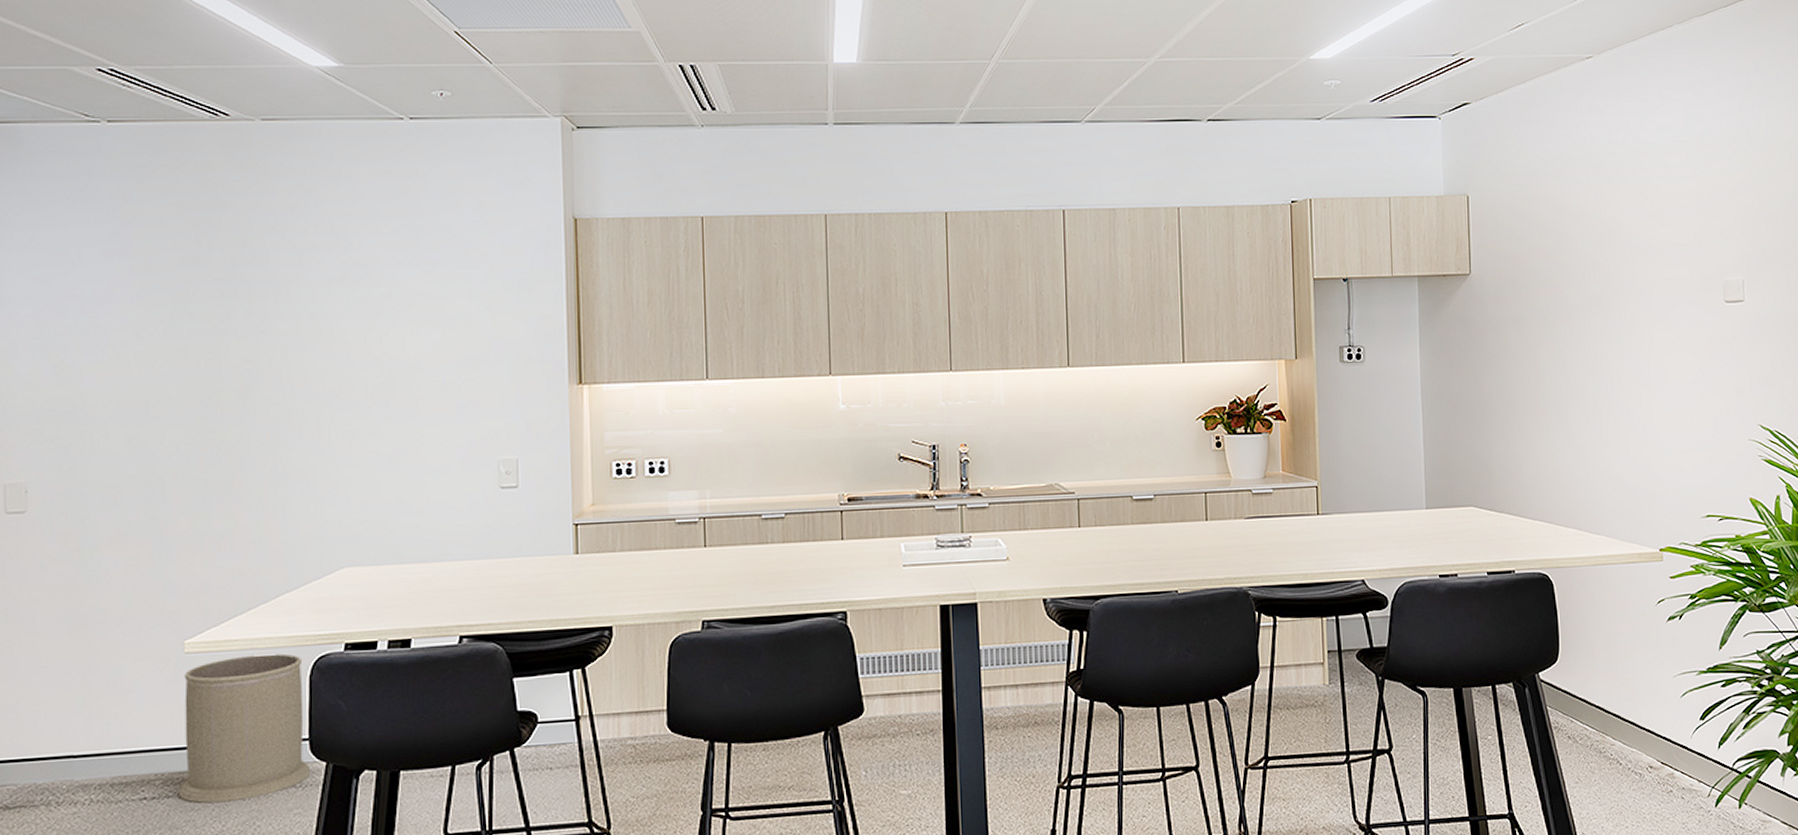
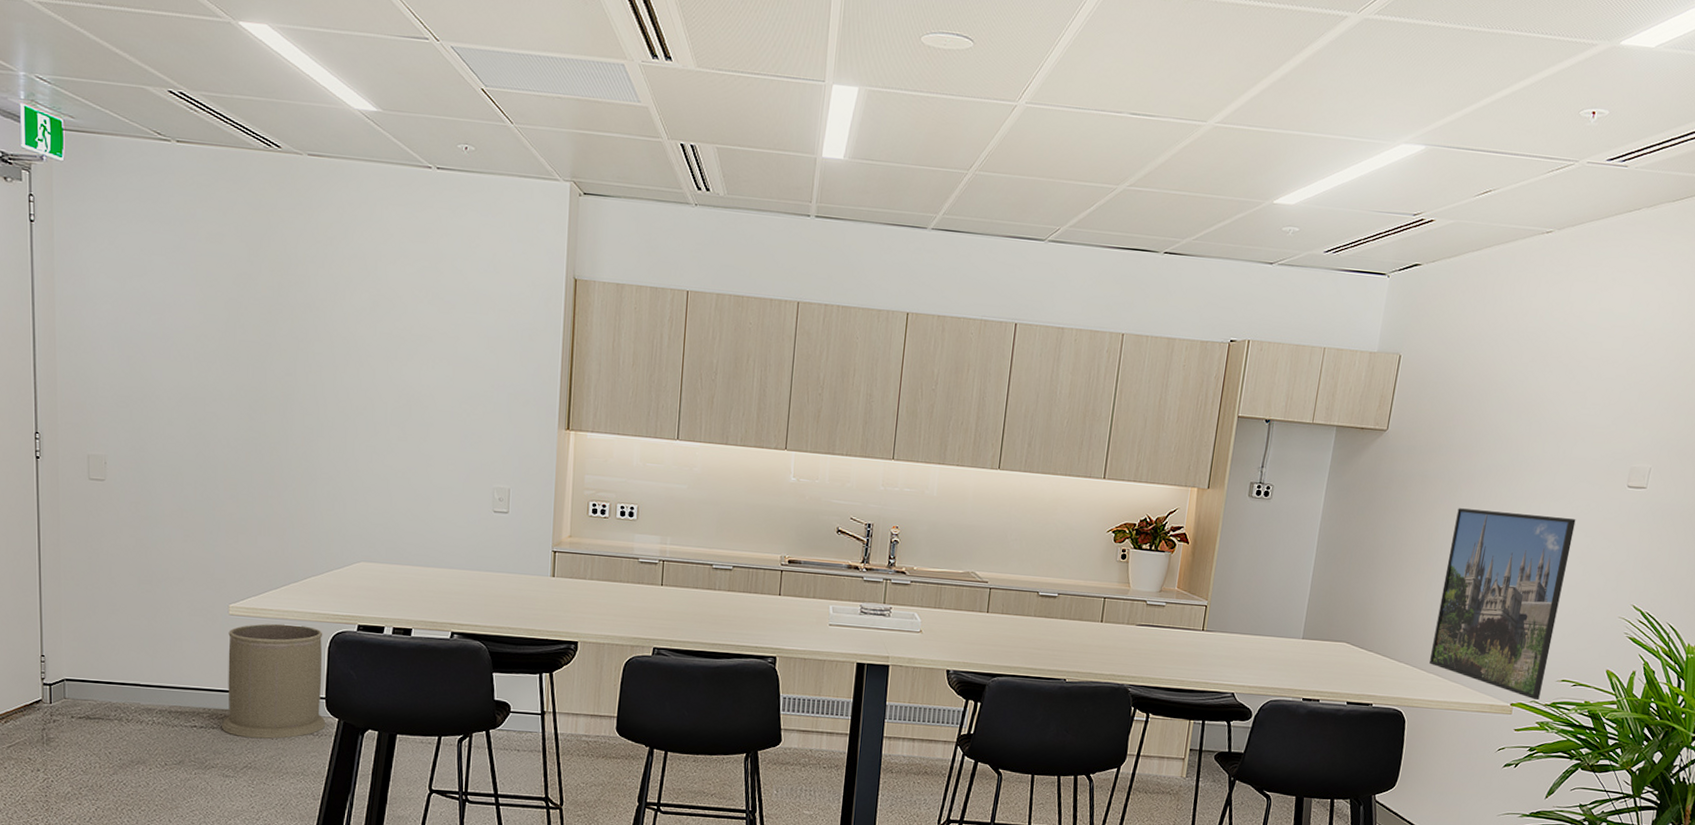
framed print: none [1559,342,1688,542] -> present [1429,508,1576,700]

